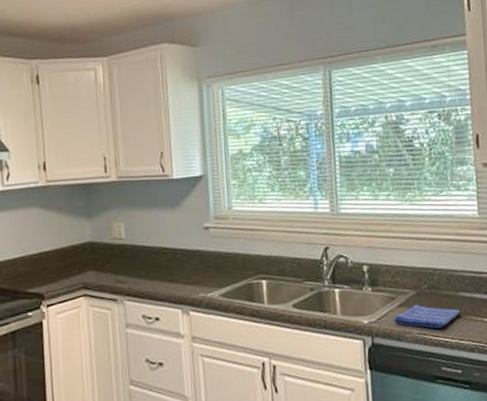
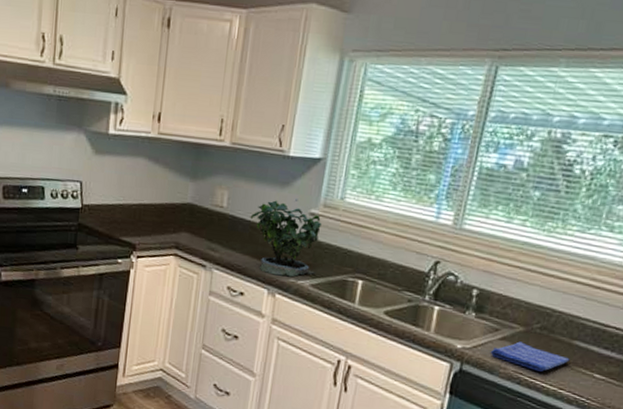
potted plant: none [149,216,222,294] -> present [250,198,322,277]

